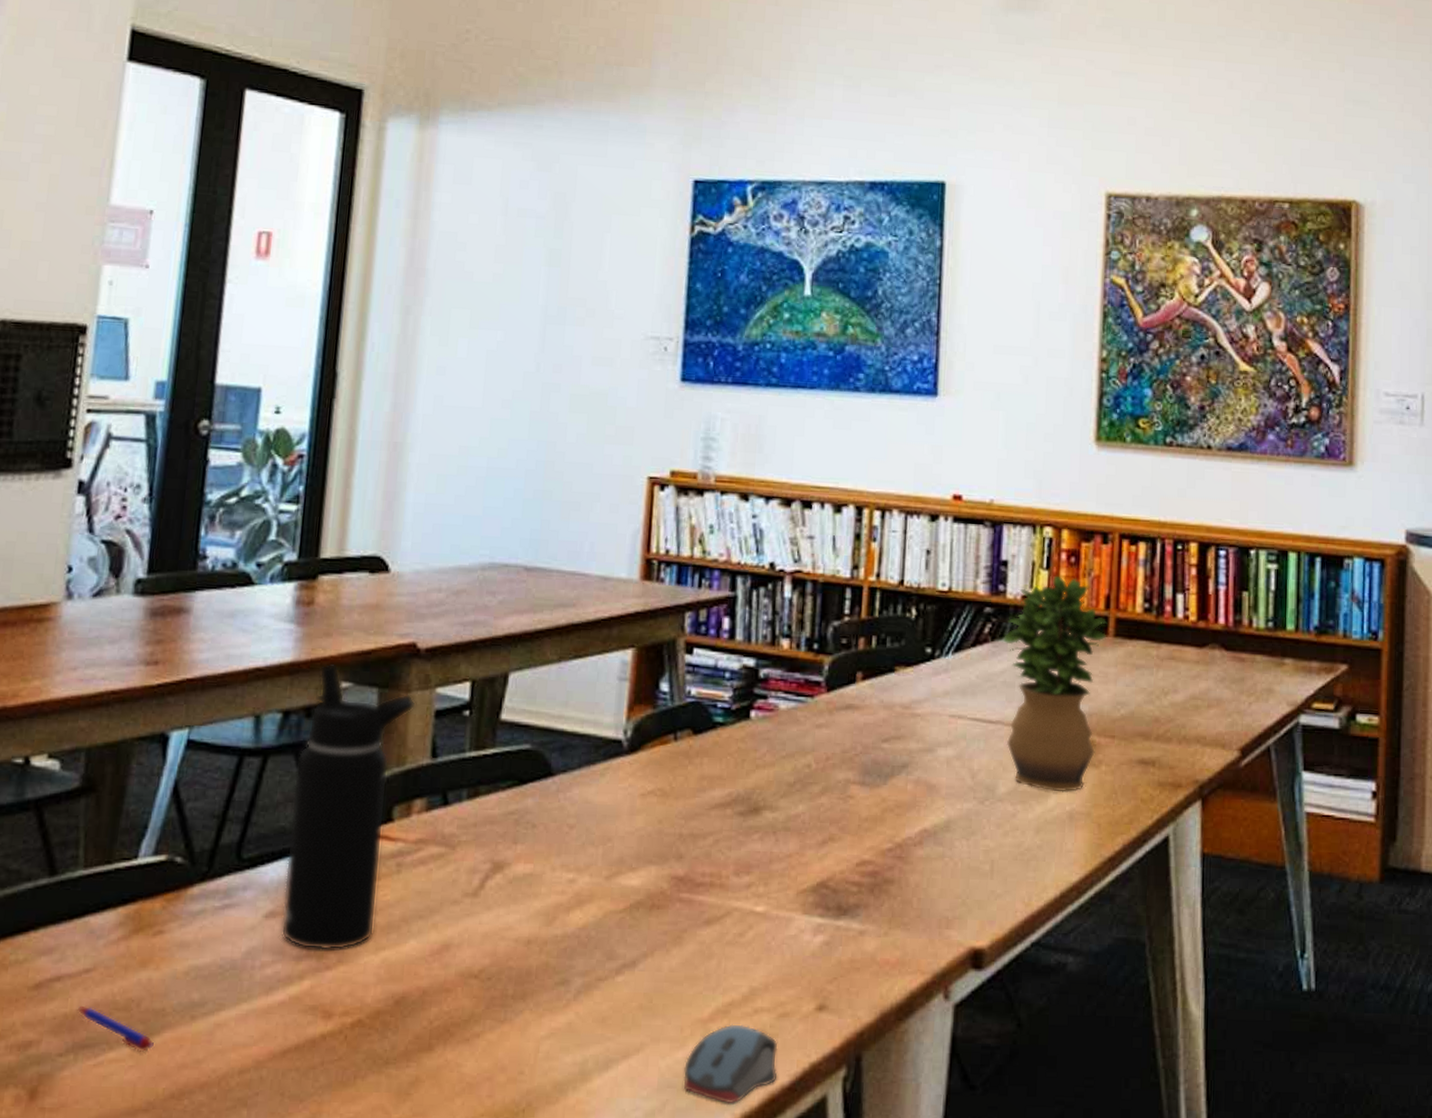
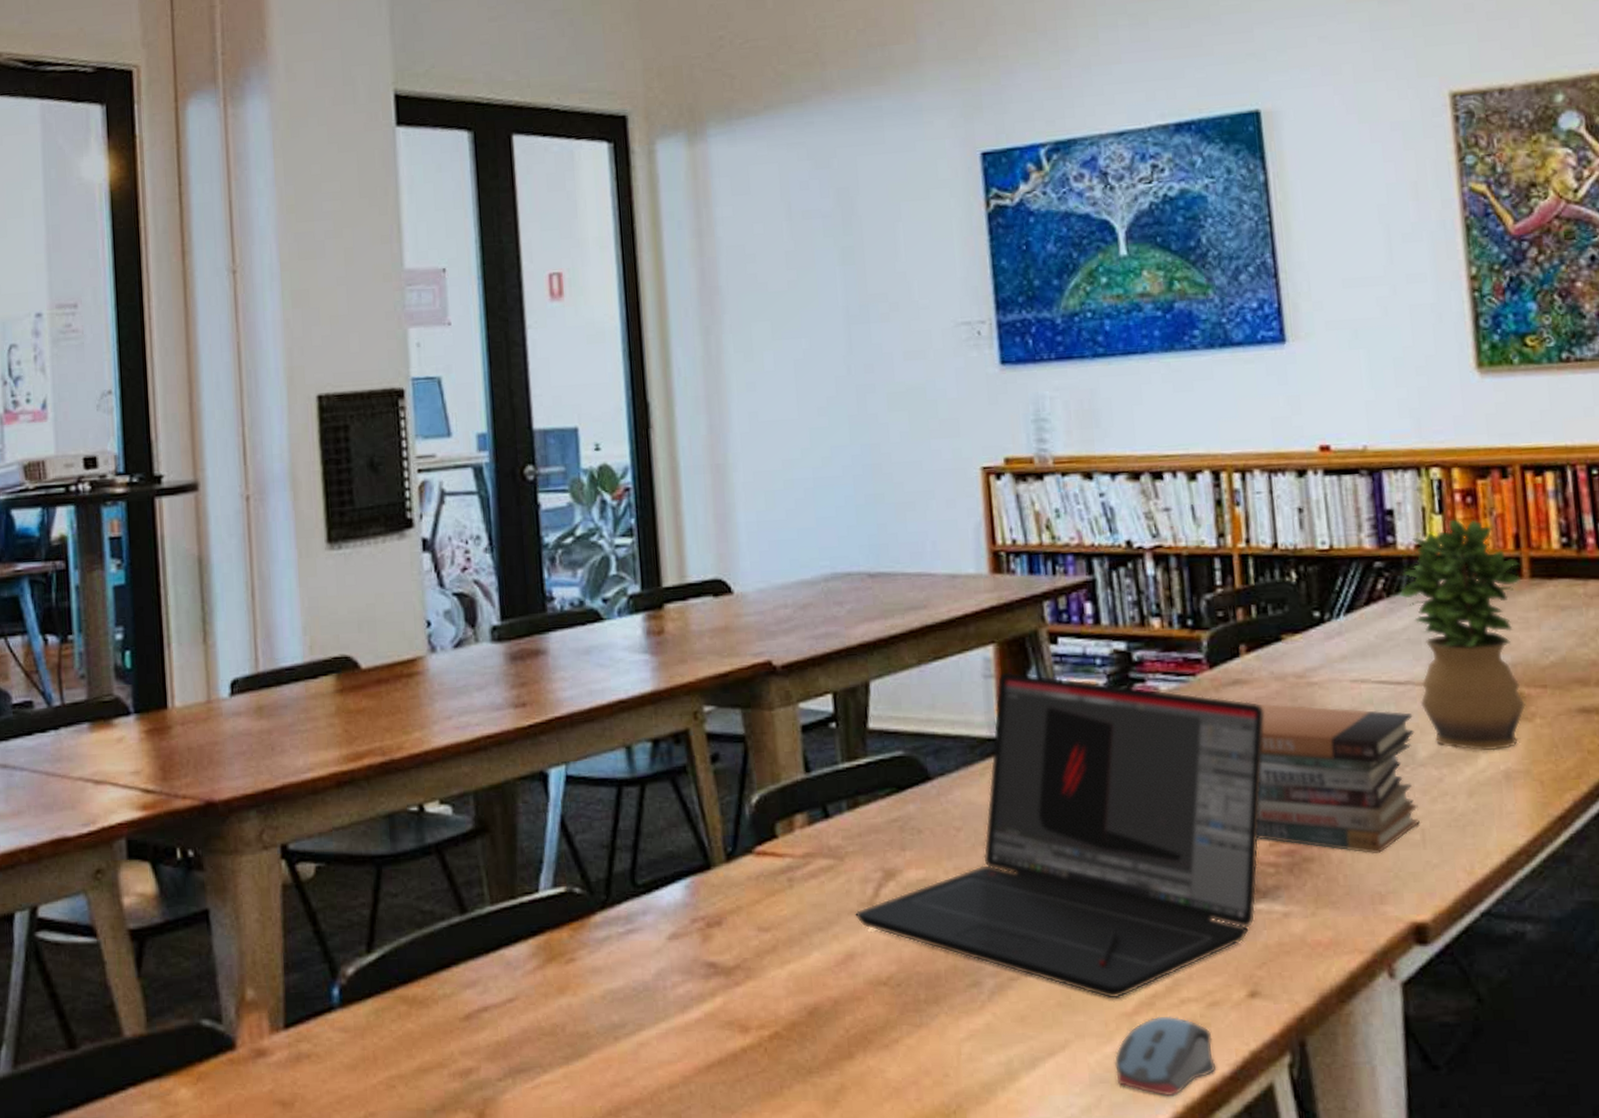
pen: present [78,1006,154,1053] -> none [508,1034,584,1074]
water bottle: present [281,663,416,951] -> none [673,689,781,968]
laptop: none [457,676,870,1005] -> present [855,672,1264,999]
book stack: none [846,728,999,881] -> present [1256,702,1420,855]

